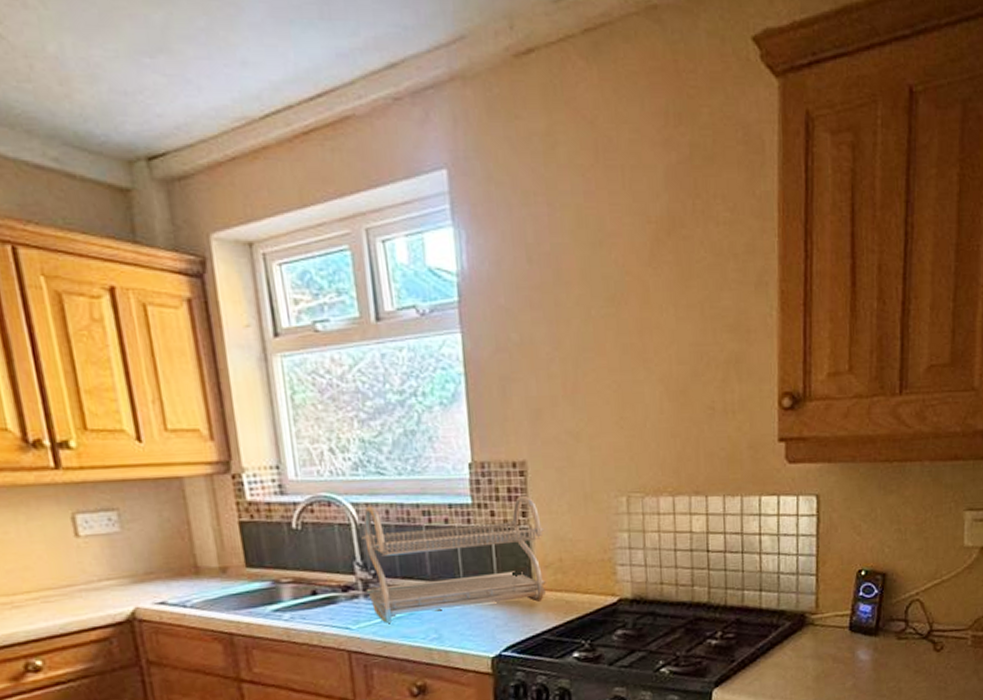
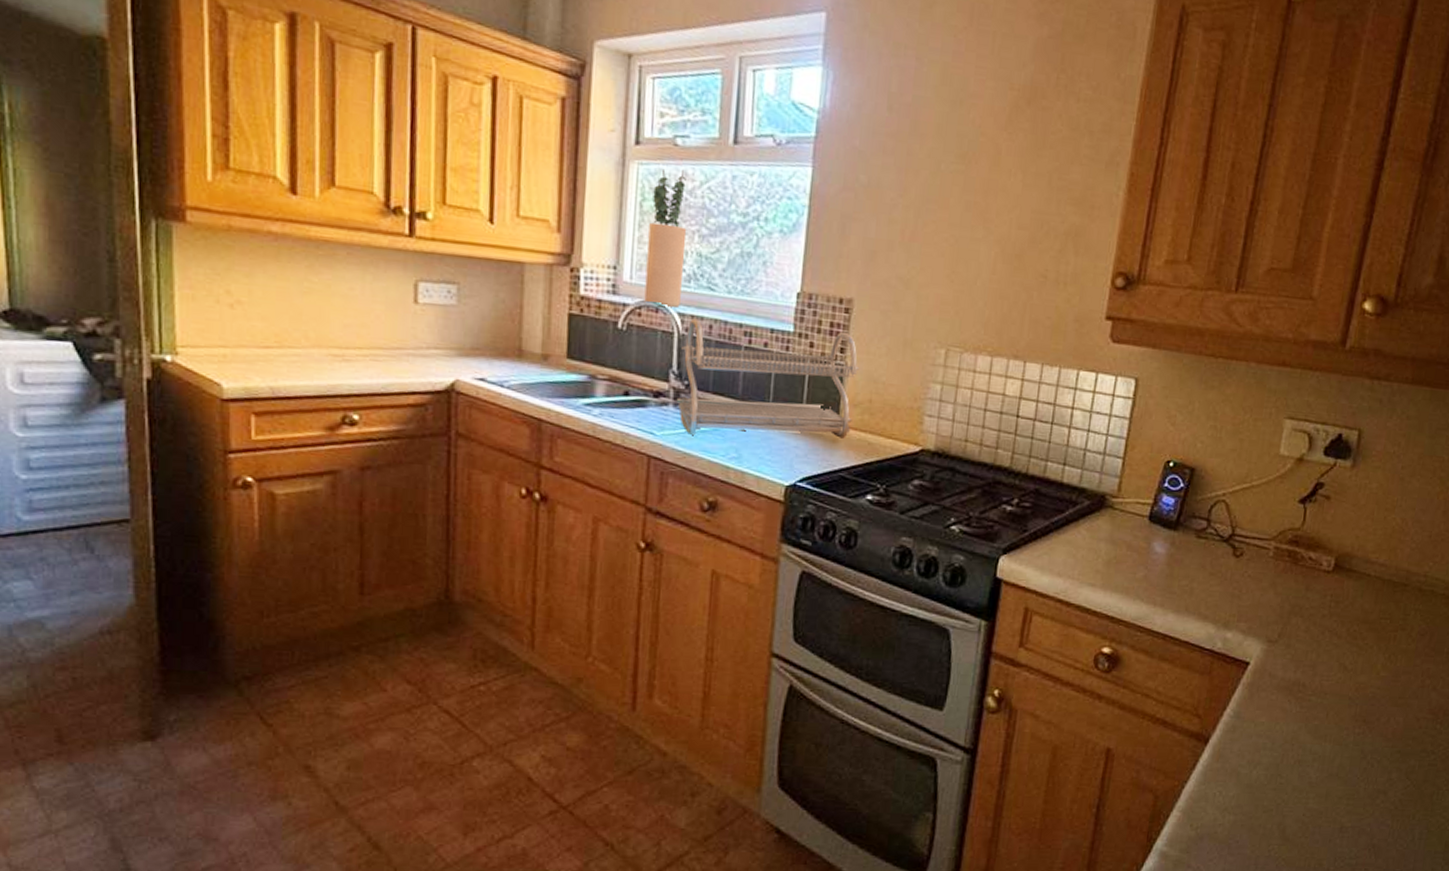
vase: none [302,355,352,500] -> present [644,168,687,309]

